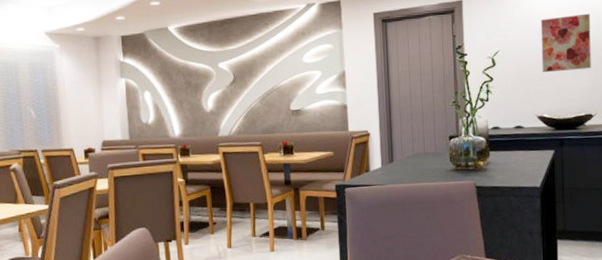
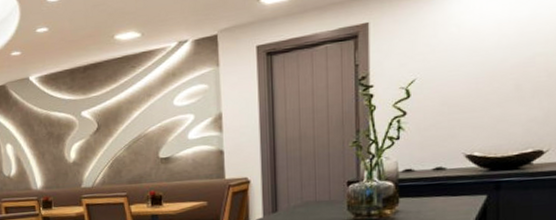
wall art: present [541,13,591,73] -> none [474,25,546,103]

